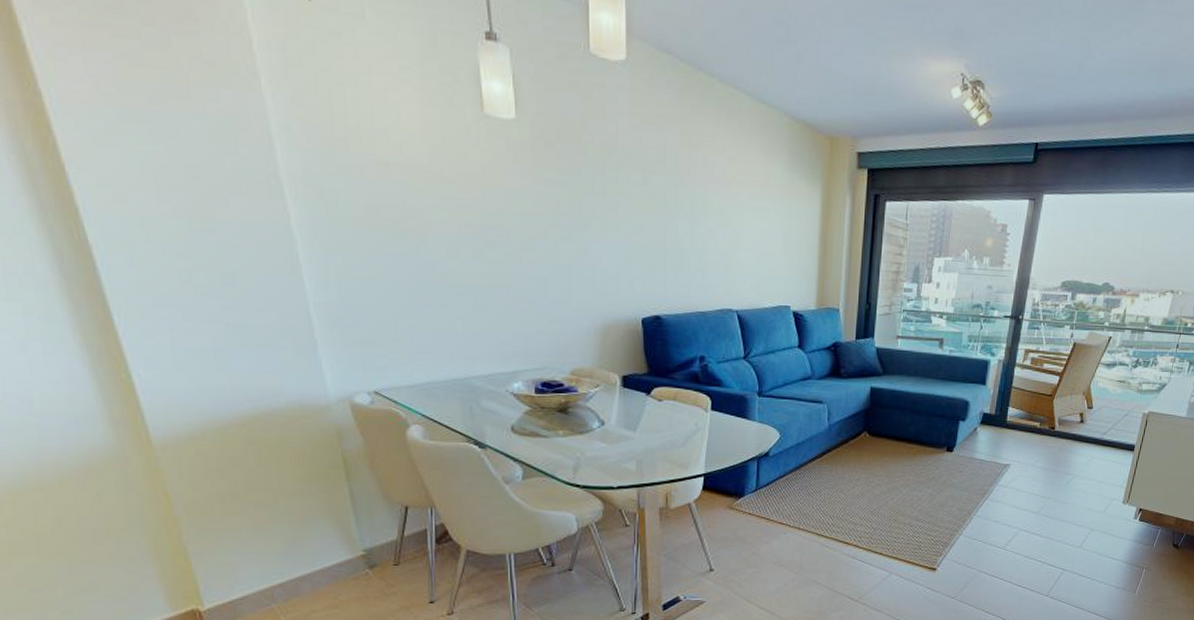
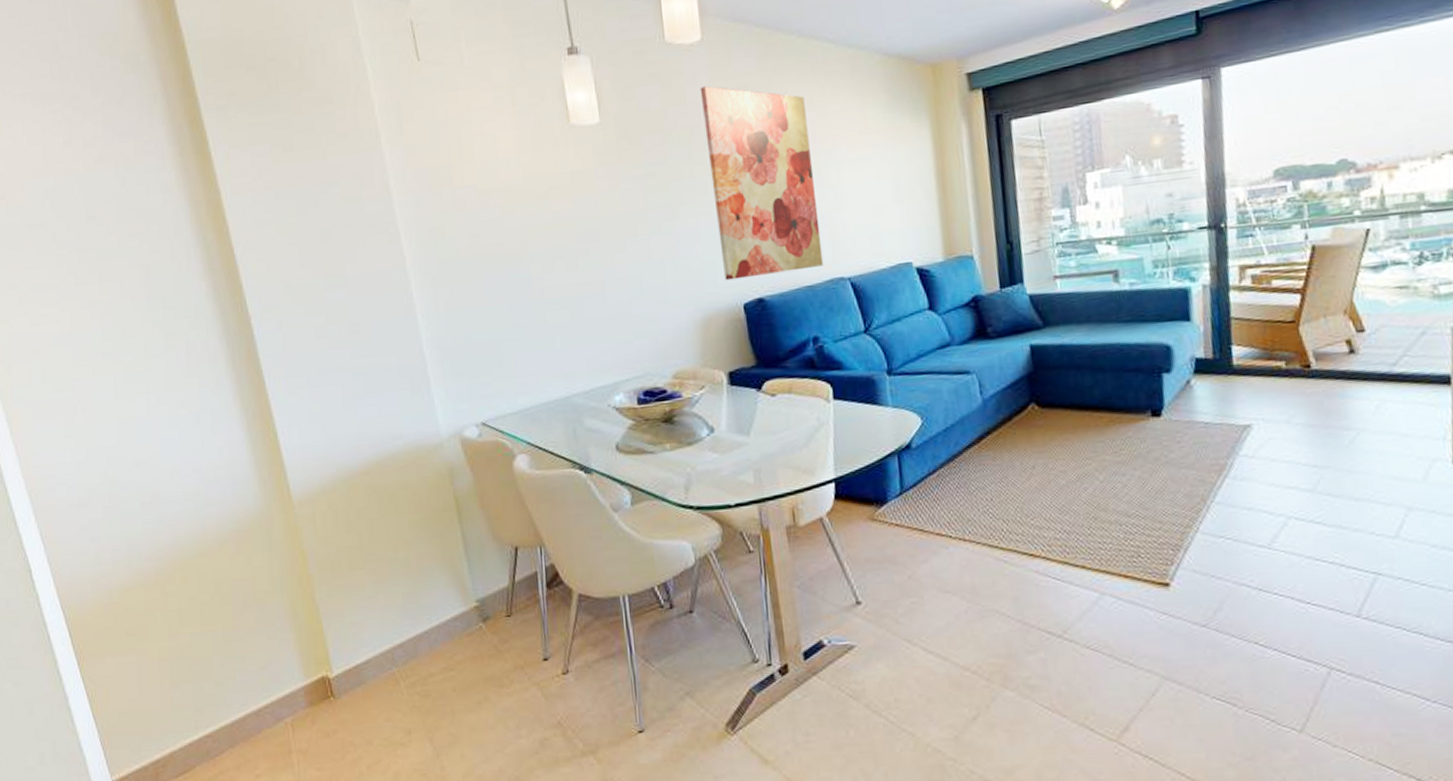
wall art: none [620,107,717,297] -> present [699,86,824,281]

